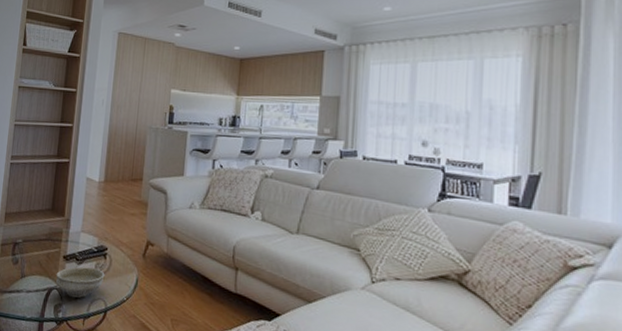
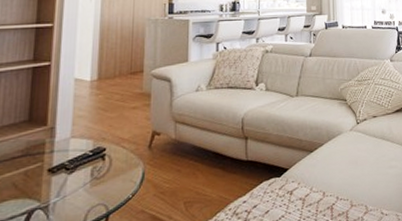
bowl: present [55,266,105,299] -> none [38,172,104,213]

